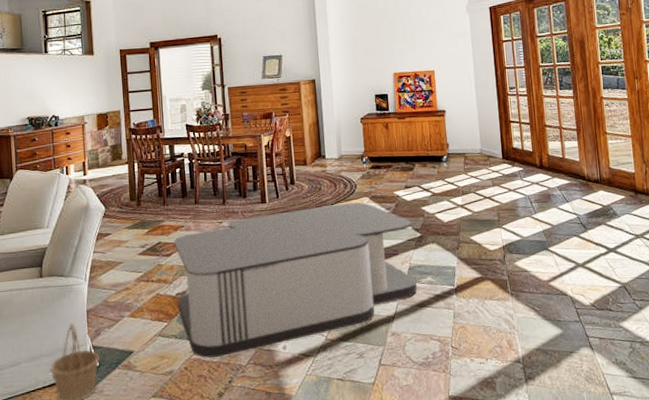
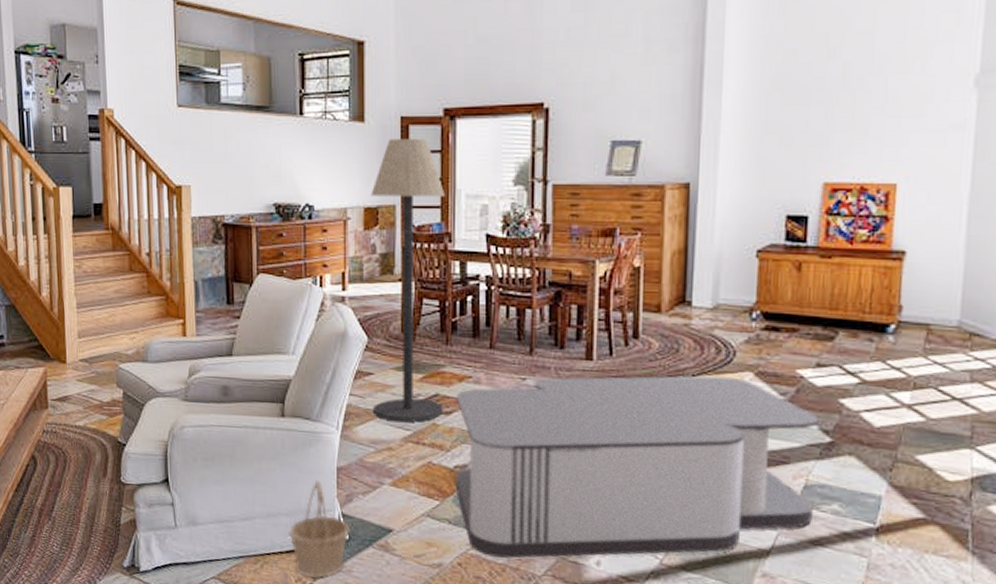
floor lamp: none [101,63,165,268] -> present [371,139,446,423]

